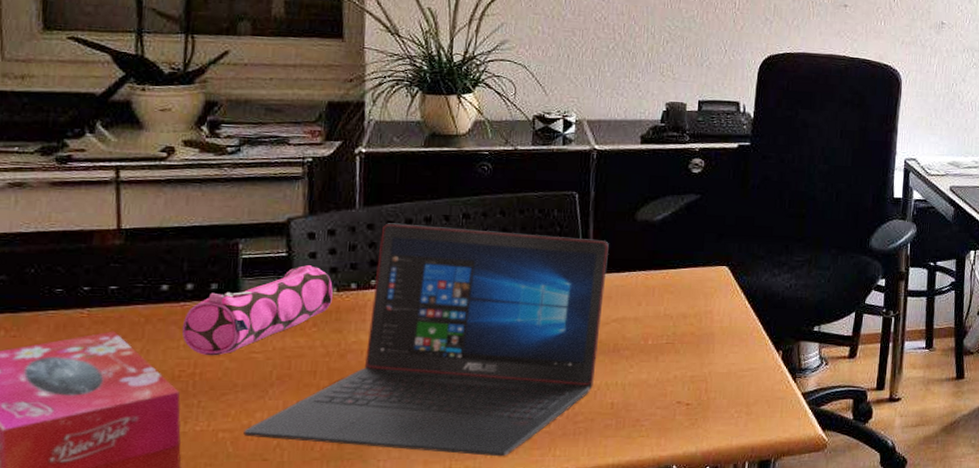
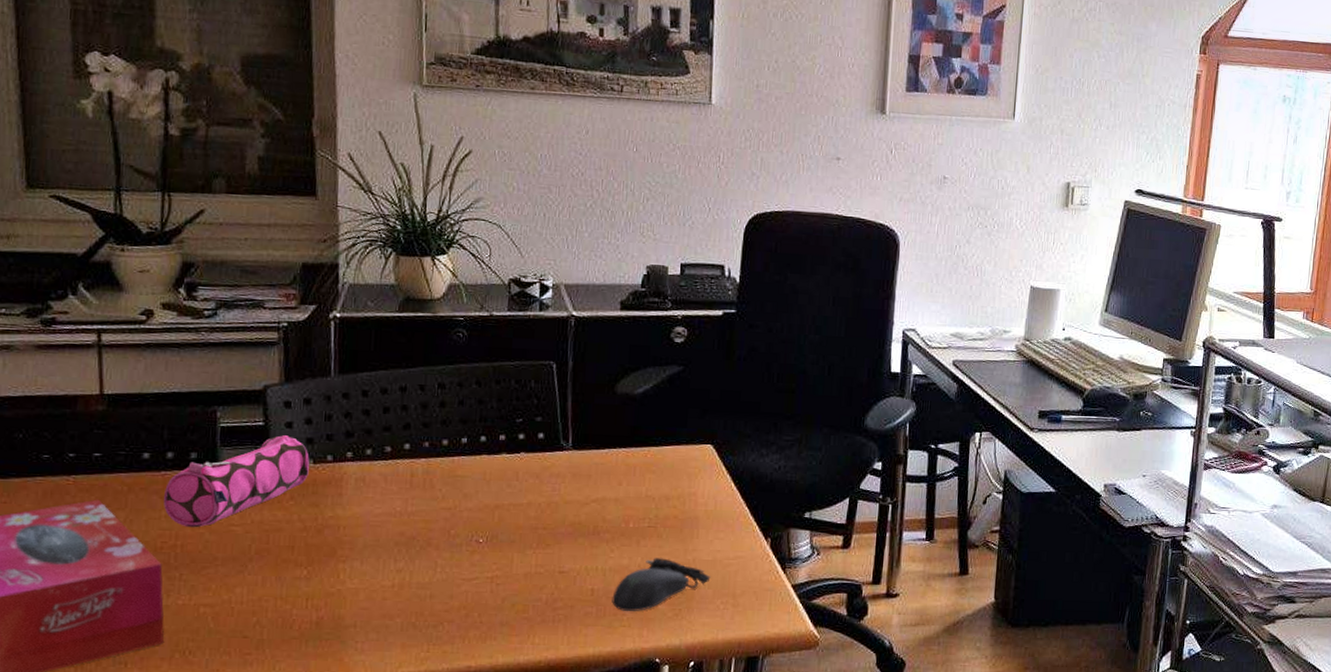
laptop: present [243,223,609,457] -> none [224,392,588,643]
computer mouse: none [631,372,726,422] -> present [612,558,711,611]

